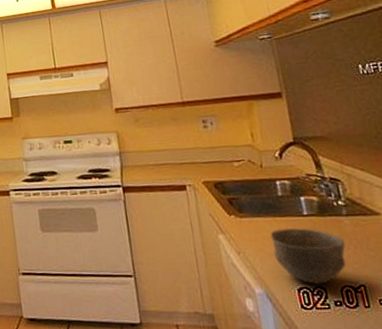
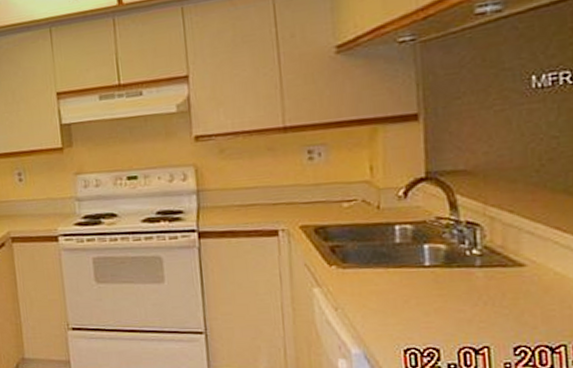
bowl: present [270,228,346,284] -> none [378,281,472,345]

